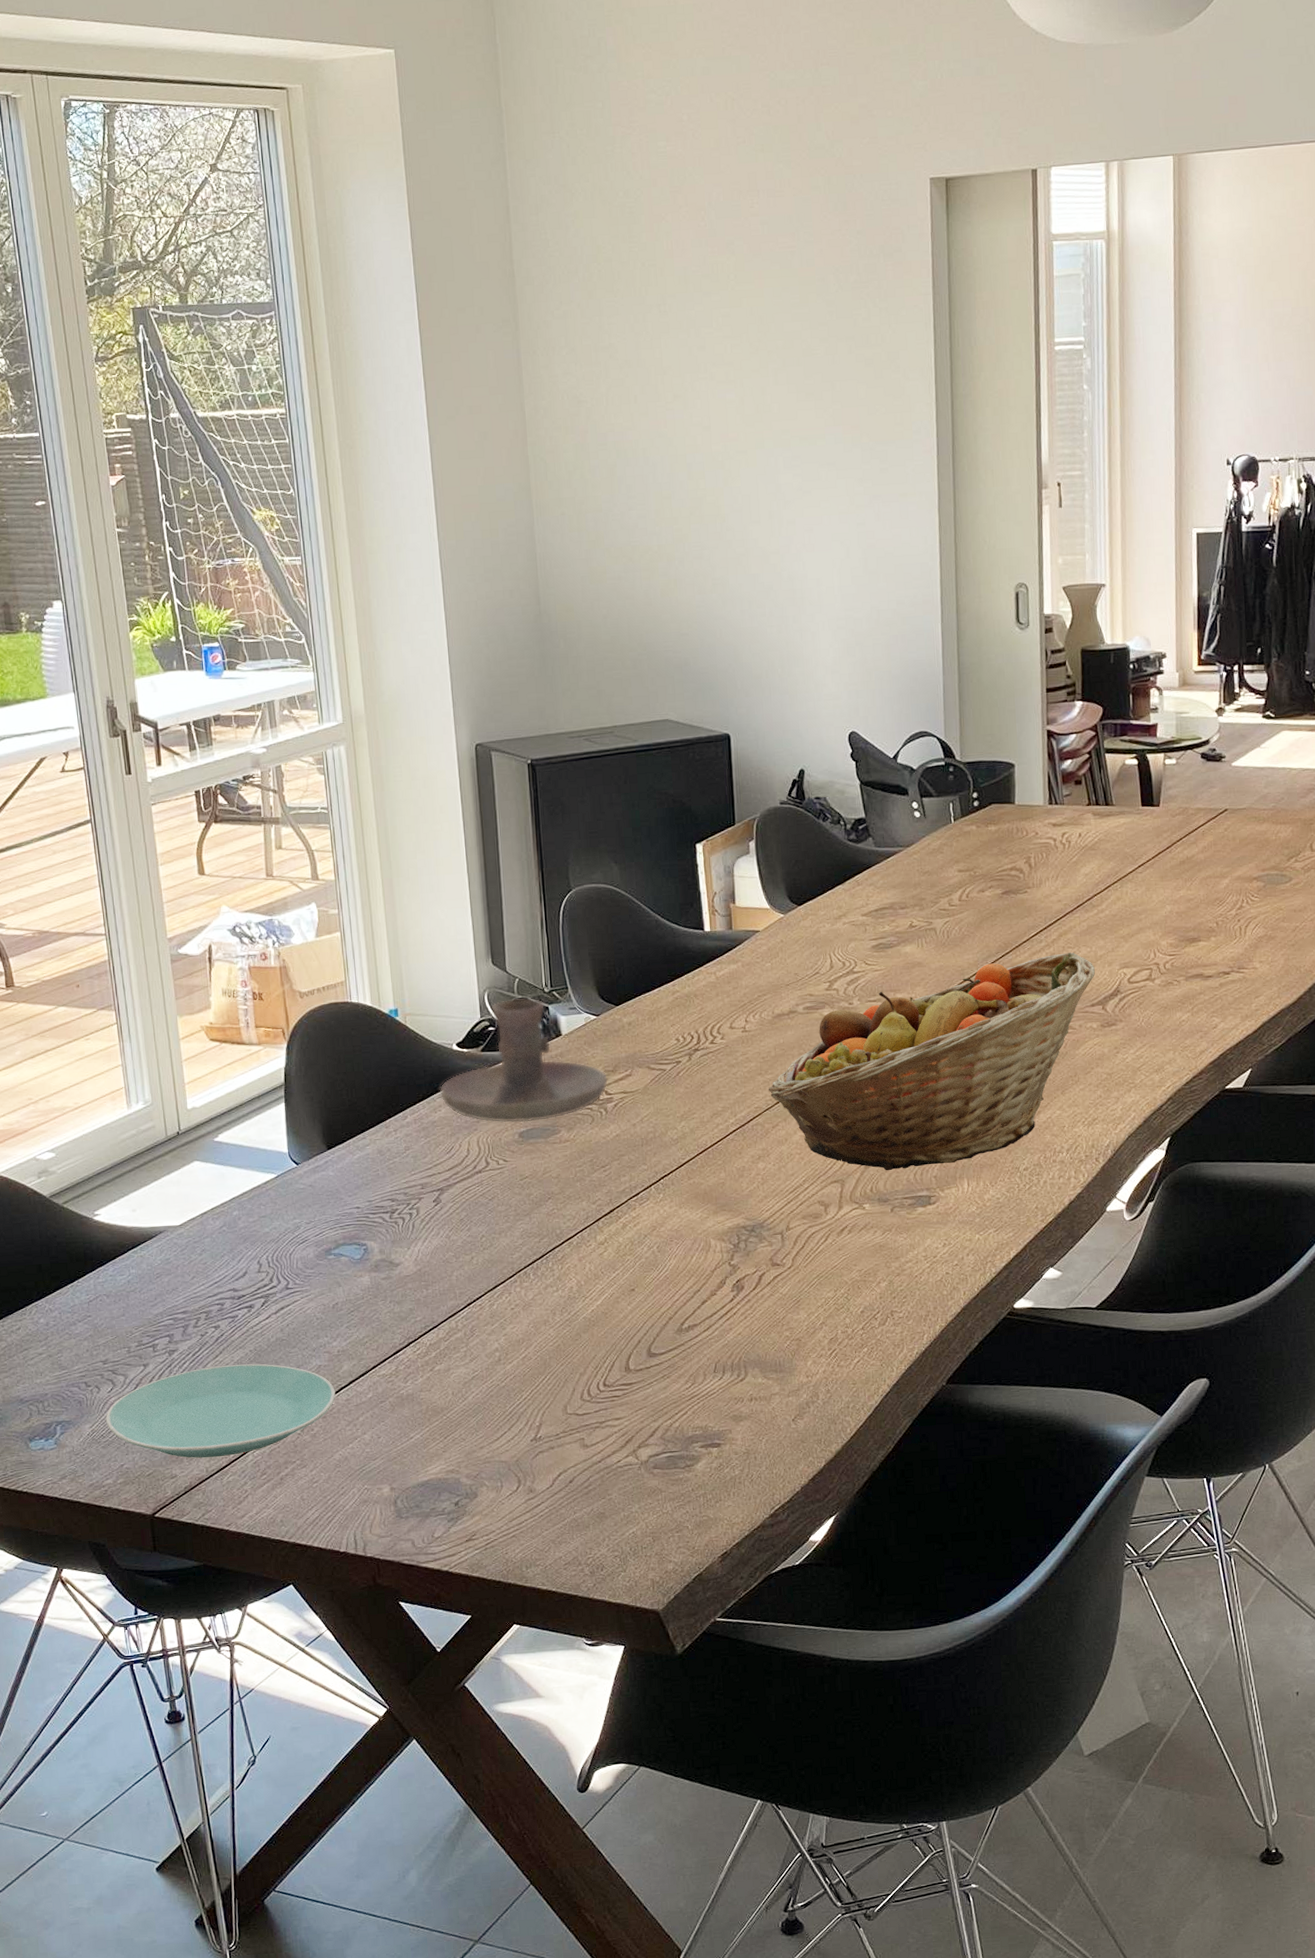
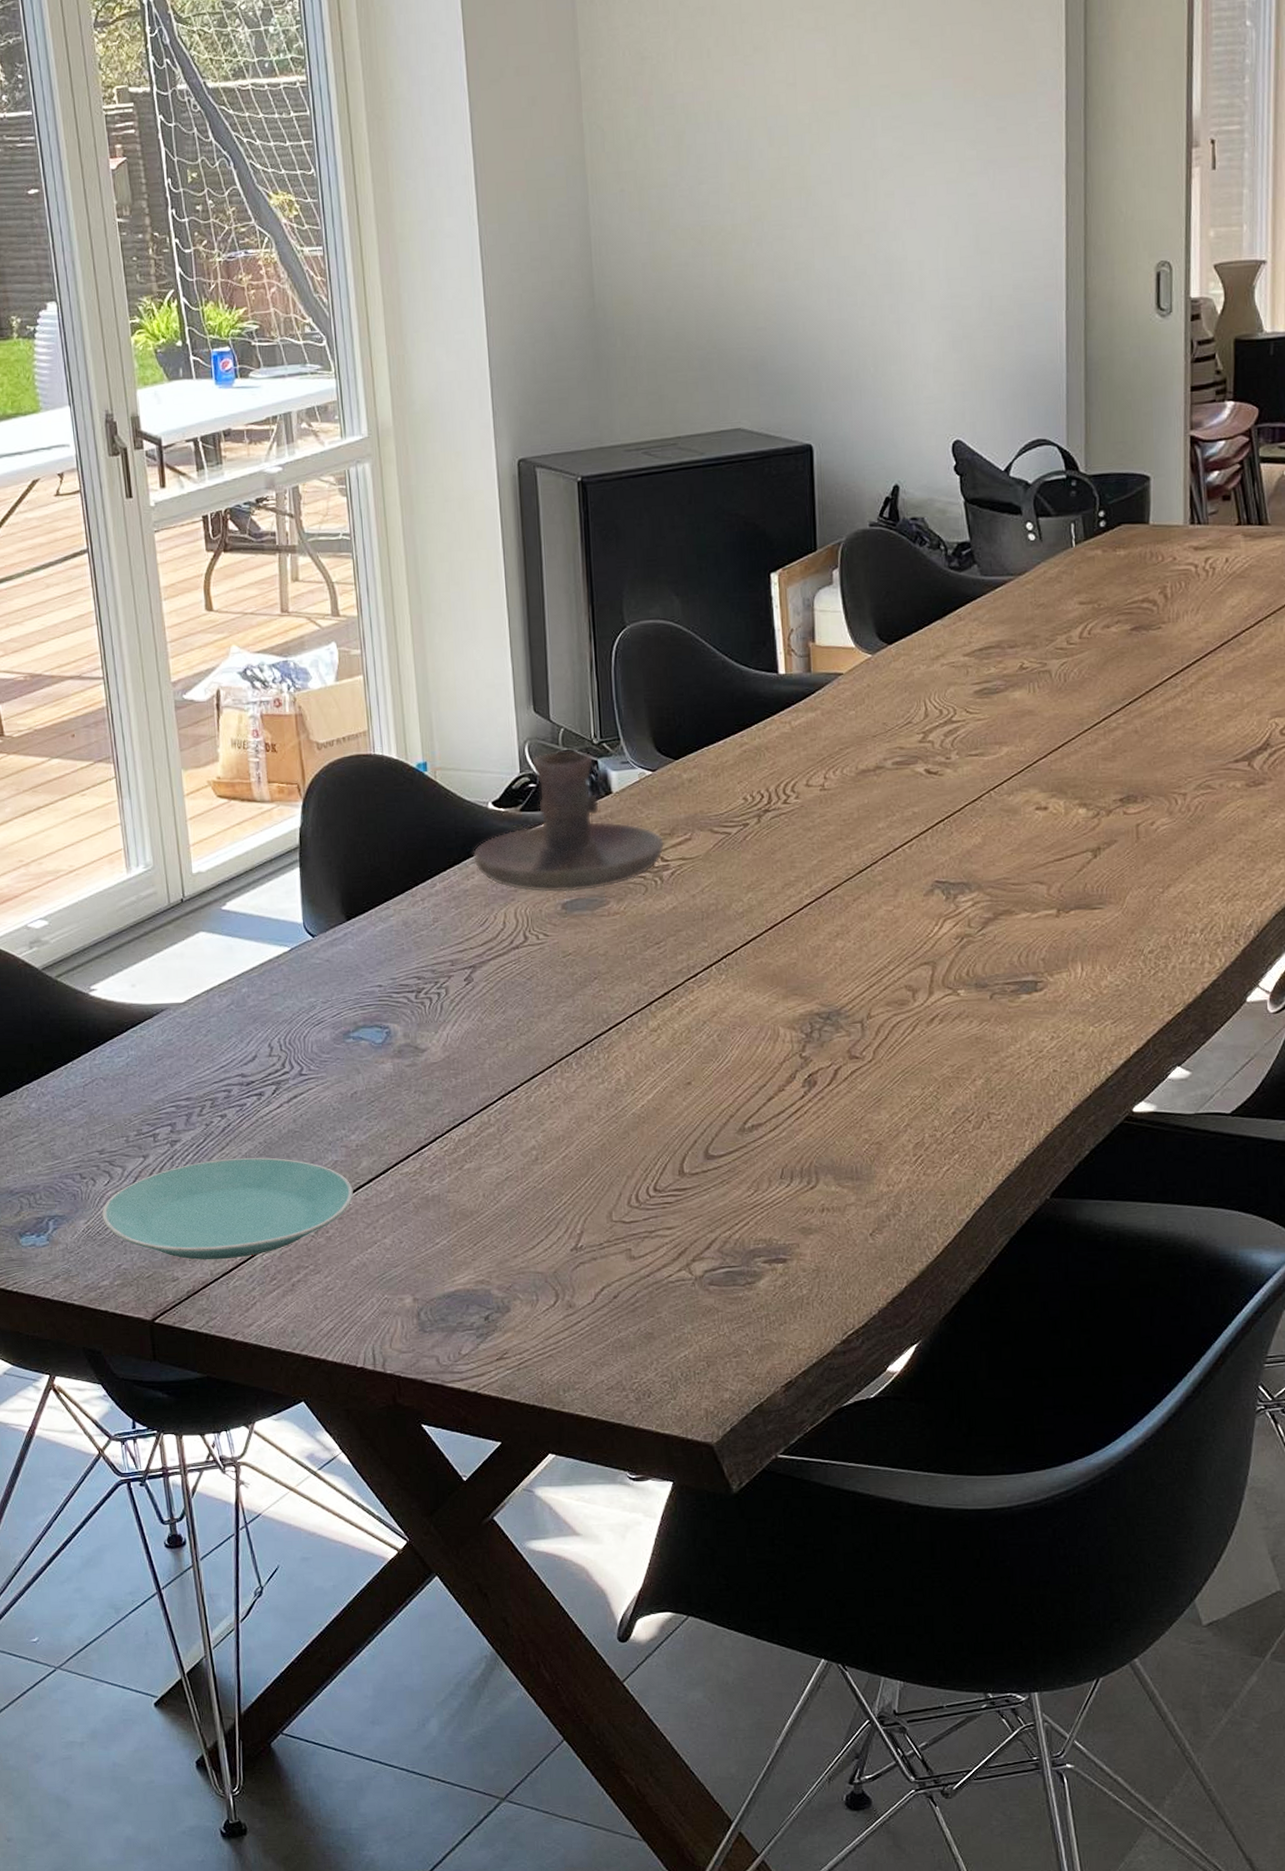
fruit basket: present [768,952,1095,1171] -> none [849,699,1240,952]

